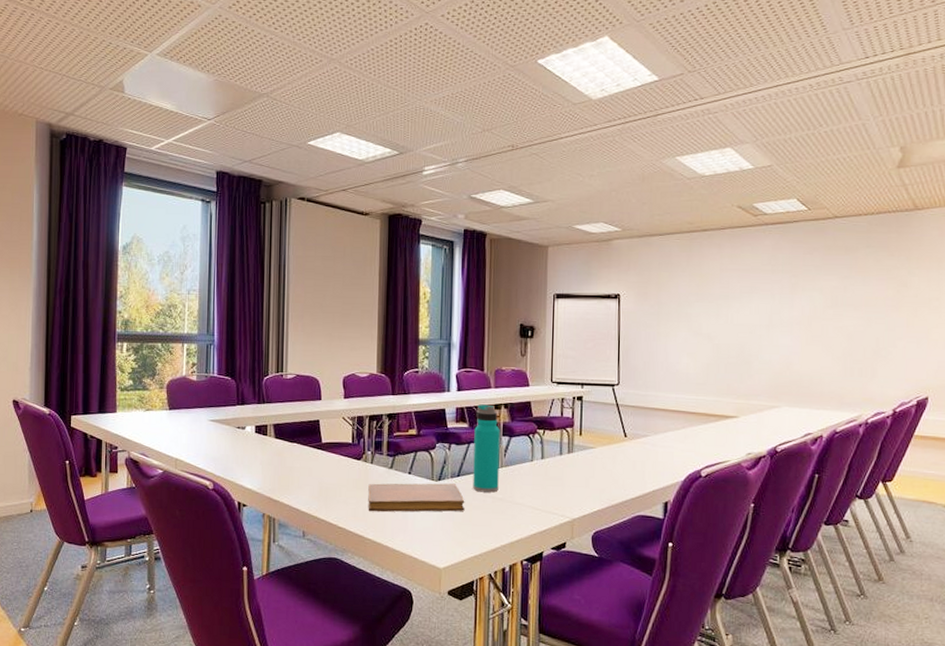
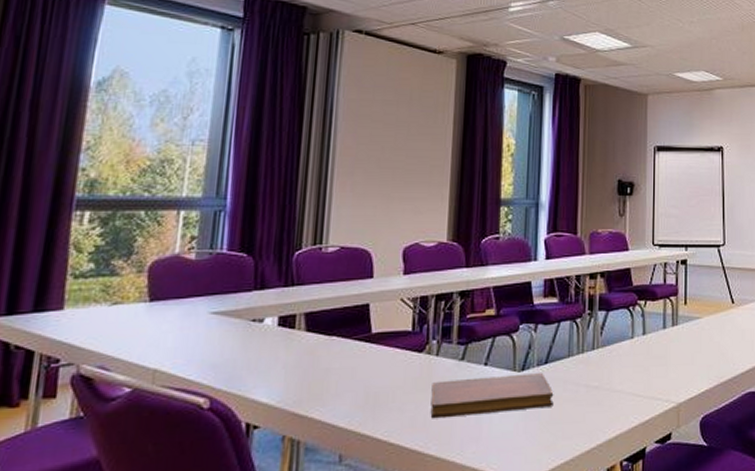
water bottle: present [473,404,500,493] -> none [563,274,596,381]

